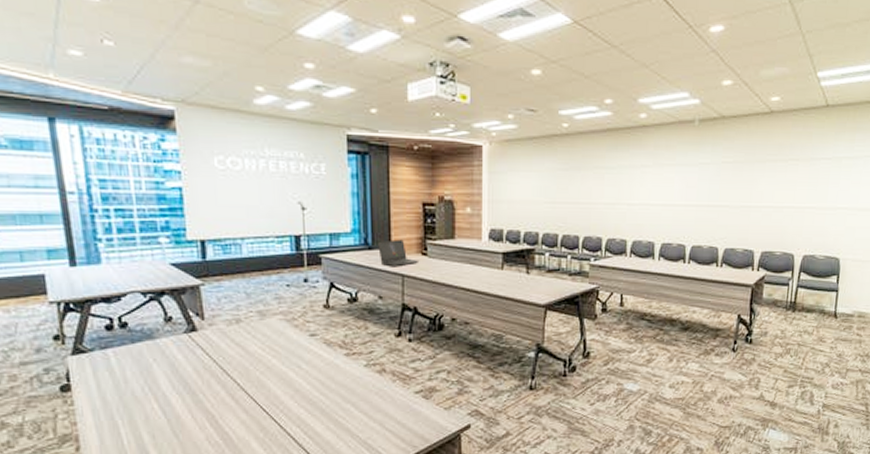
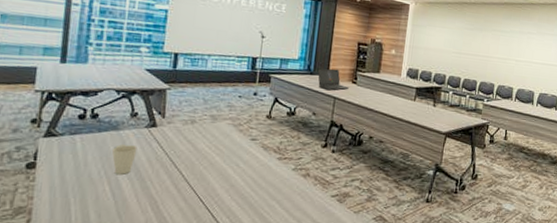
cup: none [151,354,180,389] -> present [111,144,138,175]

